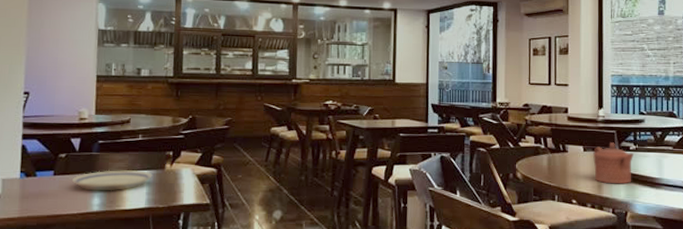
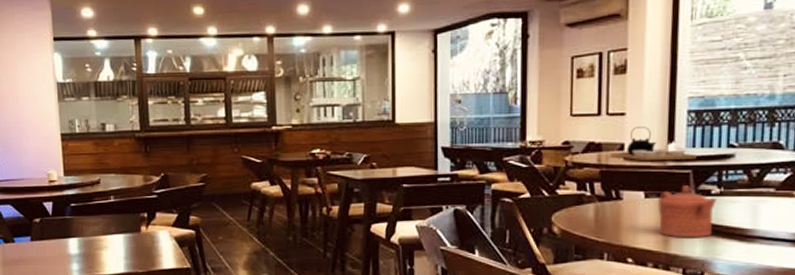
plate: present [71,170,153,191] -> none [48,234,129,256]
tea set: none [558,95,619,123] -> present [610,127,697,161]

